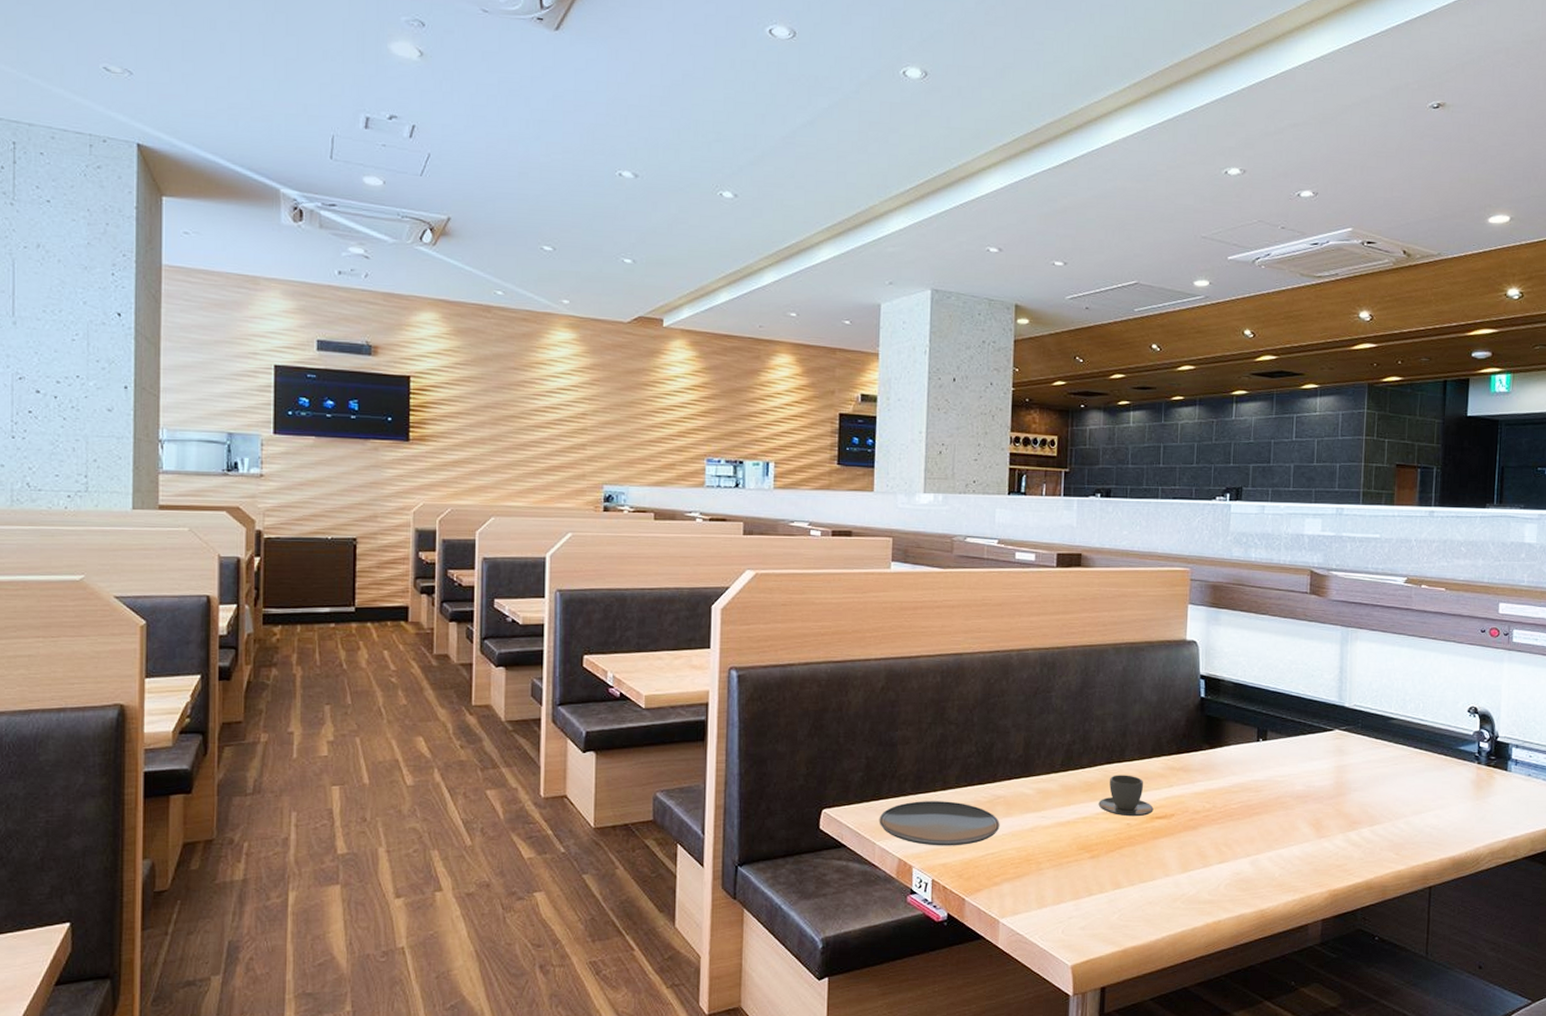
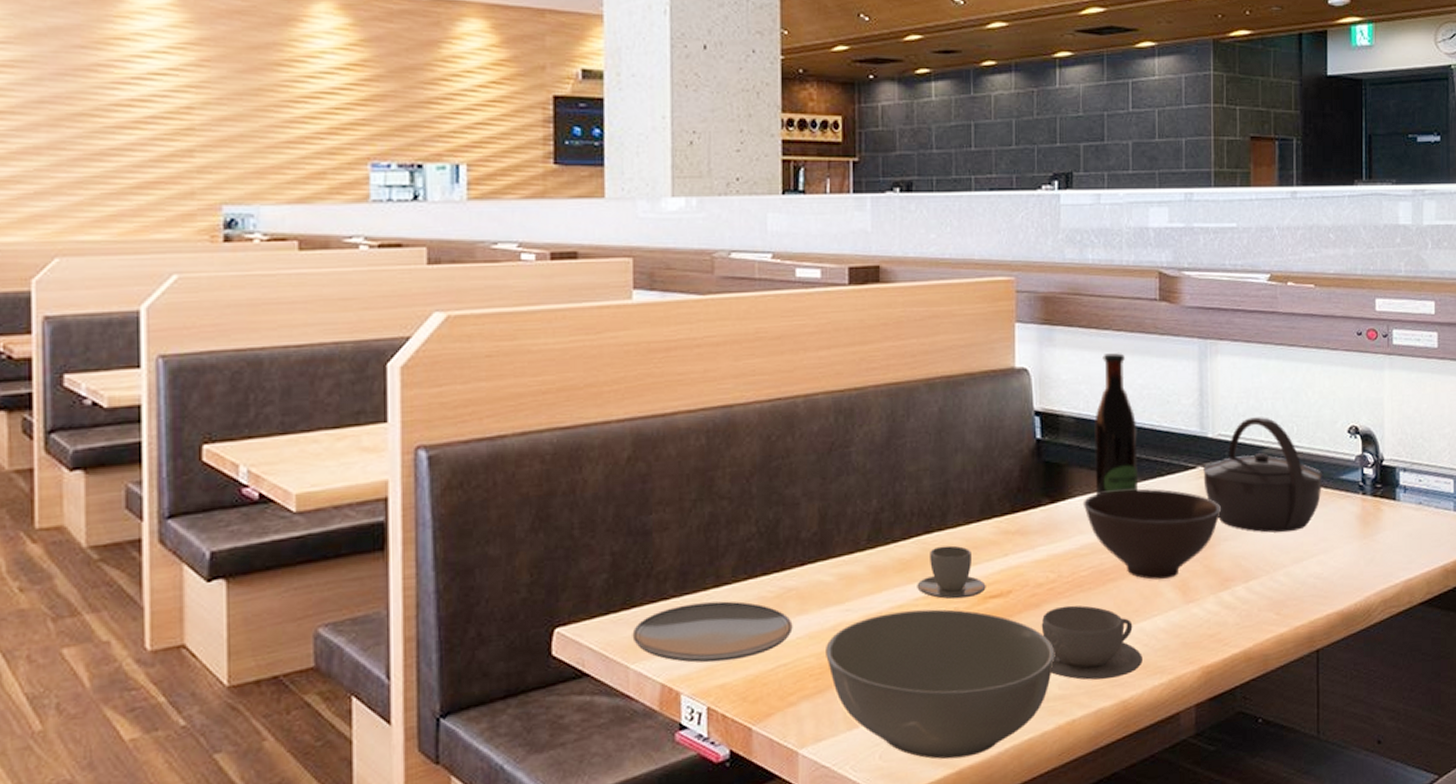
bowl: none [1024,822,1207,940] -> present [826,609,1055,760]
teacup: none [1196,830,1279,891] -> present [1041,605,1142,680]
bowl: none [1236,743,1354,817] -> present [1082,488,1222,580]
bottle: none [1247,634,1285,745] -> present [1095,353,1138,494]
teapot: none [1338,693,1443,788] -> present [1202,417,1322,533]

